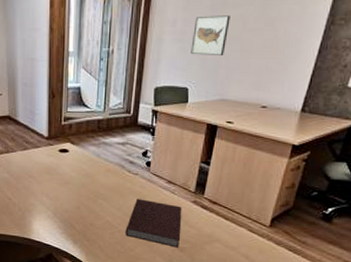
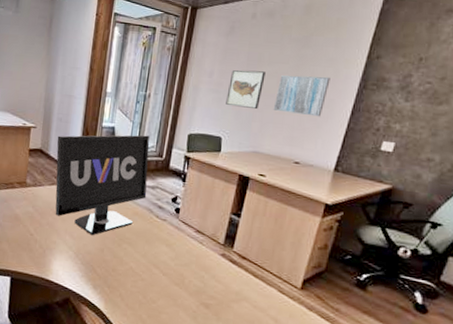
monitor: none [24,92,118,195] -> present [55,135,150,236]
notebook: present [125,199,181,248] -> none [148,246,209,304]
wall art: none [239,15,297,58] -> present [273,75,330,117]

